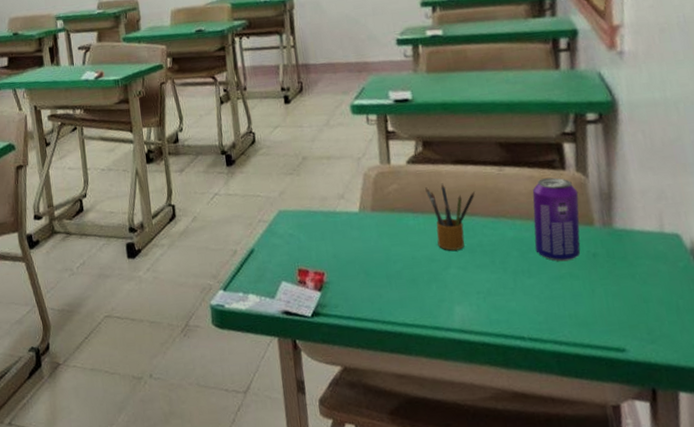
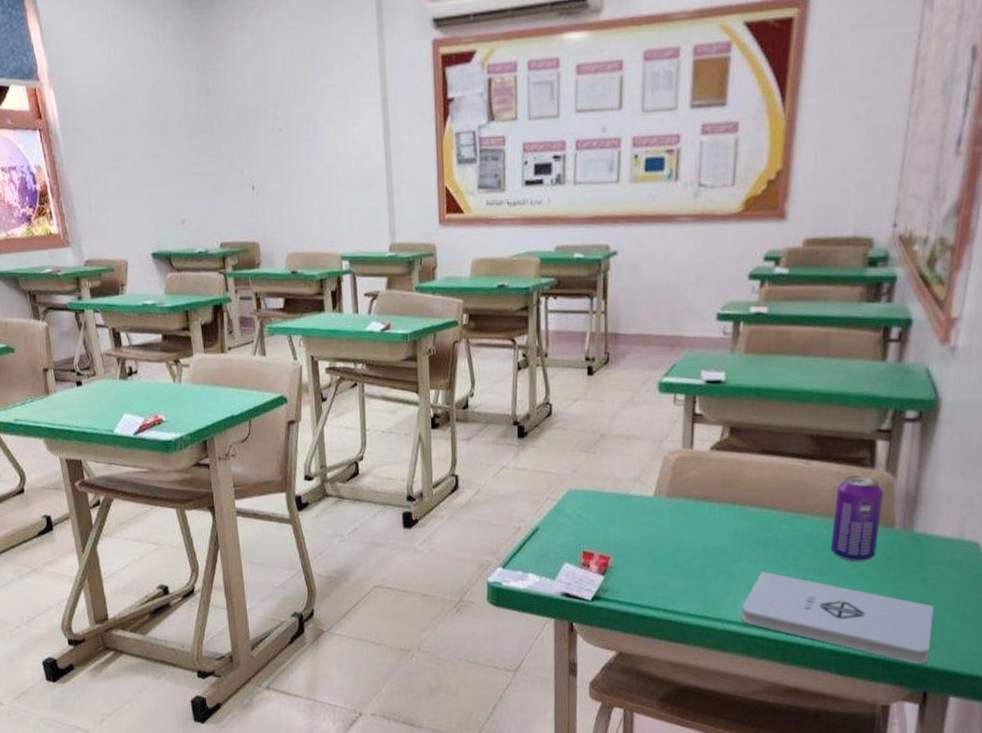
pencil box: present [425,183,476,251] -> none [726,473,778,543]
notepad: none [457,277,651,360] -> present [741,571,934,664]

